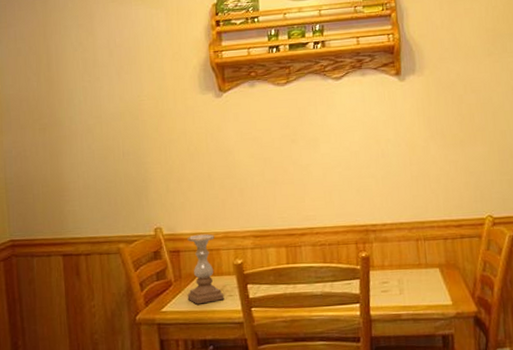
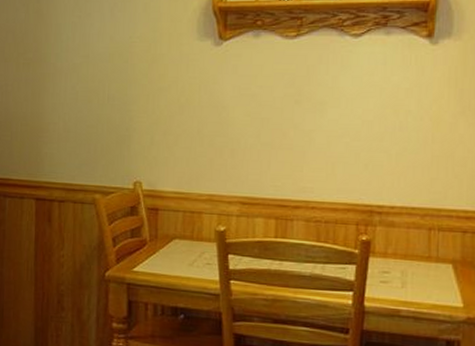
candle holder: present [187,233,224,304] -> none [162,193,202,269]

